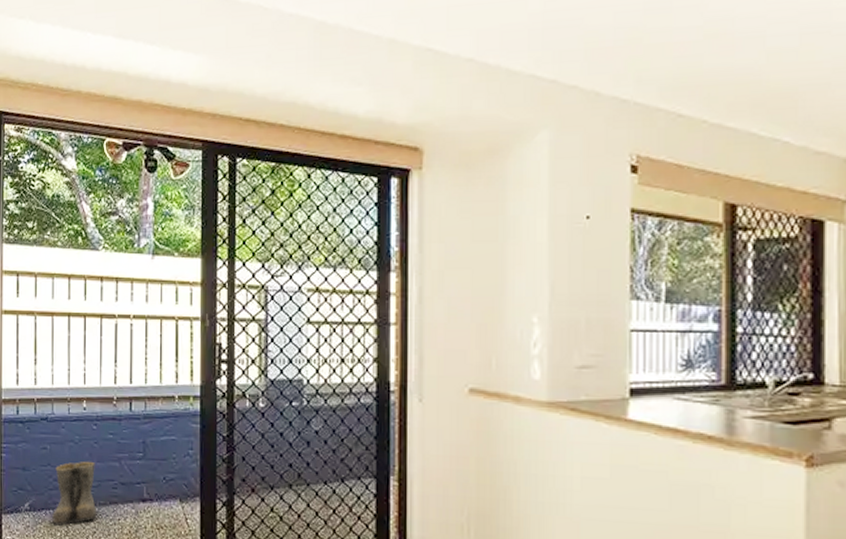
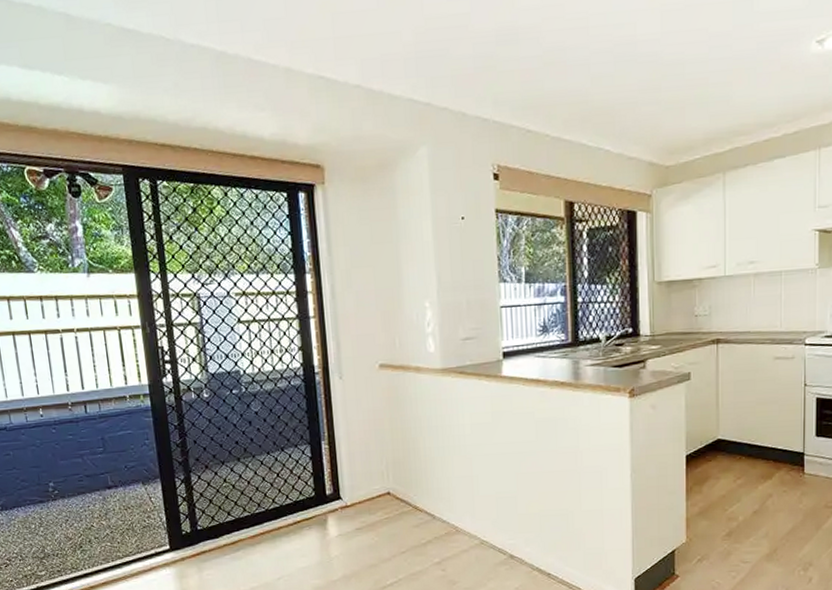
boots: present [52,462,97,526] -> none [21,461,68,519]

